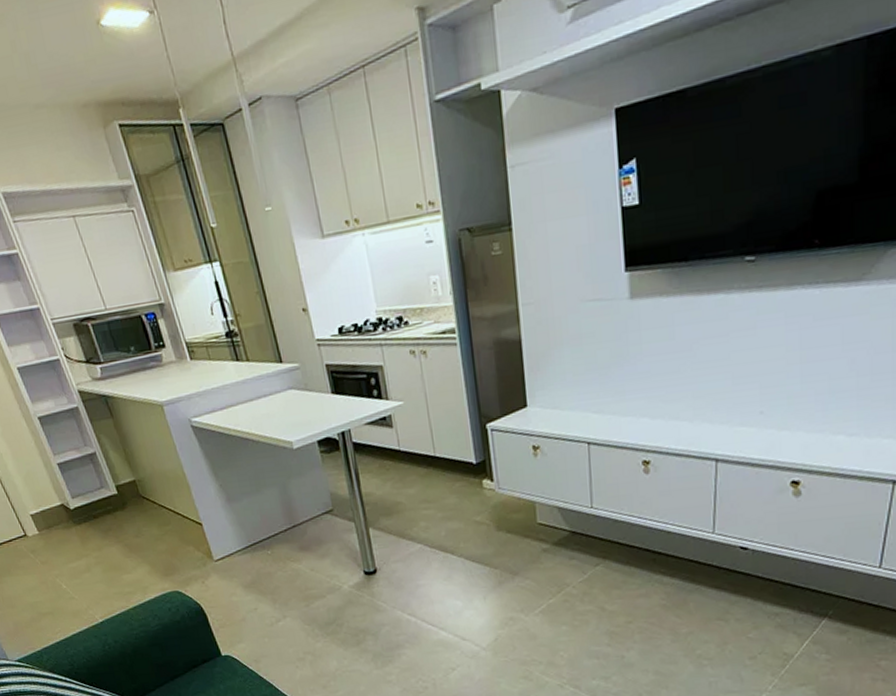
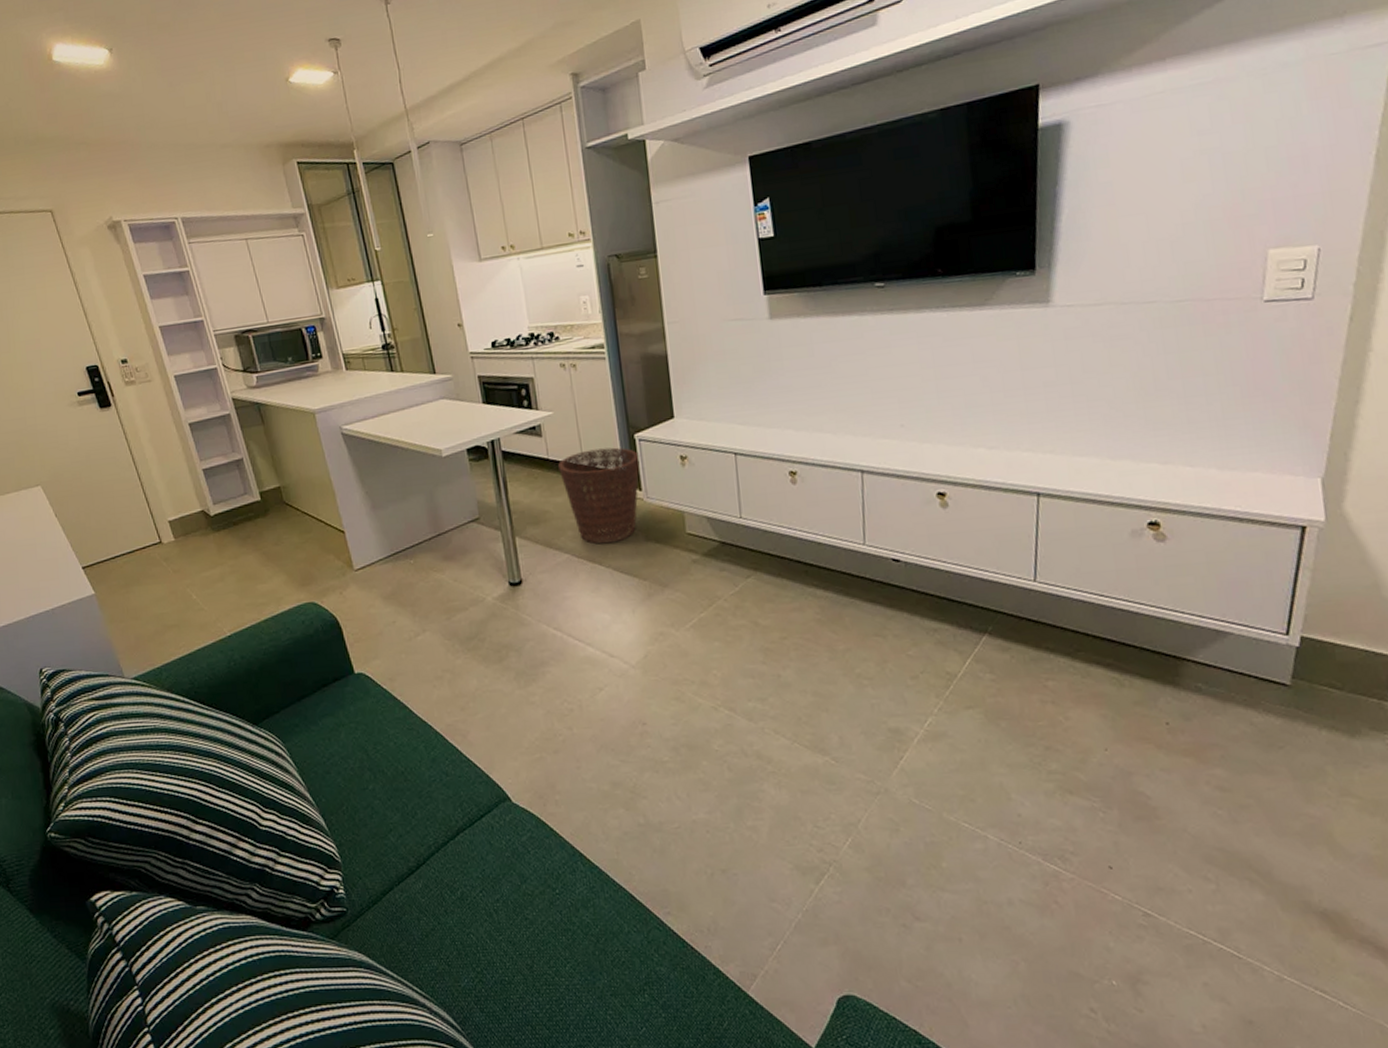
basket: none [409,438,492,535] -> present [557,447,640,544]

